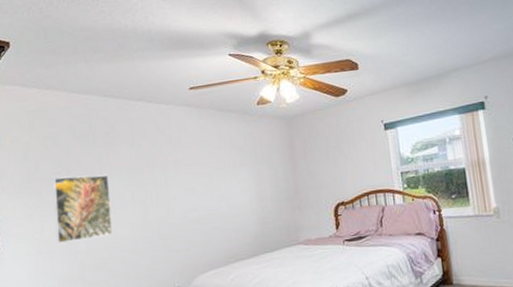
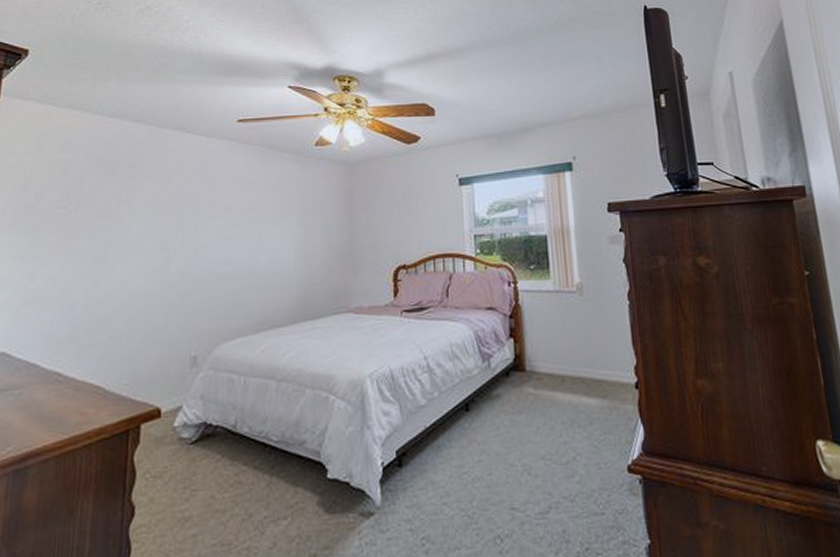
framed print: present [53,174,113,243] -> none [48,212,127,293]

